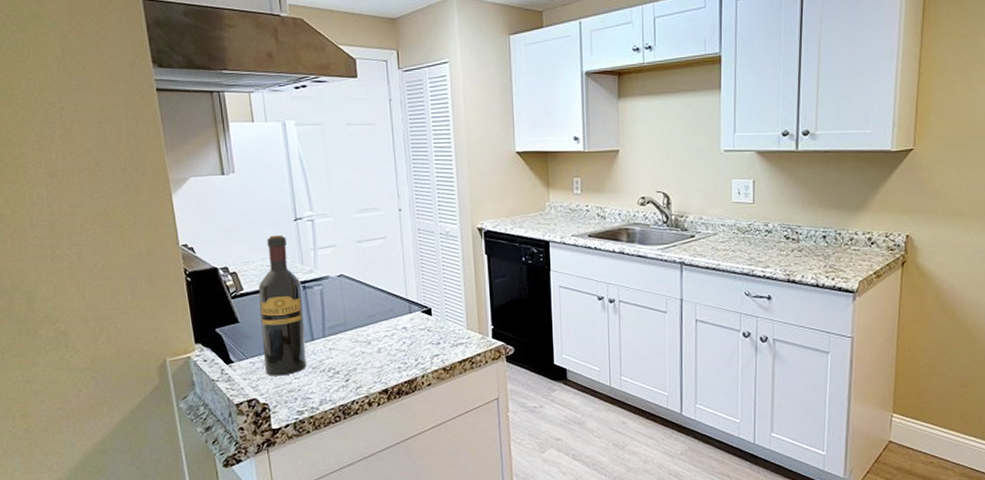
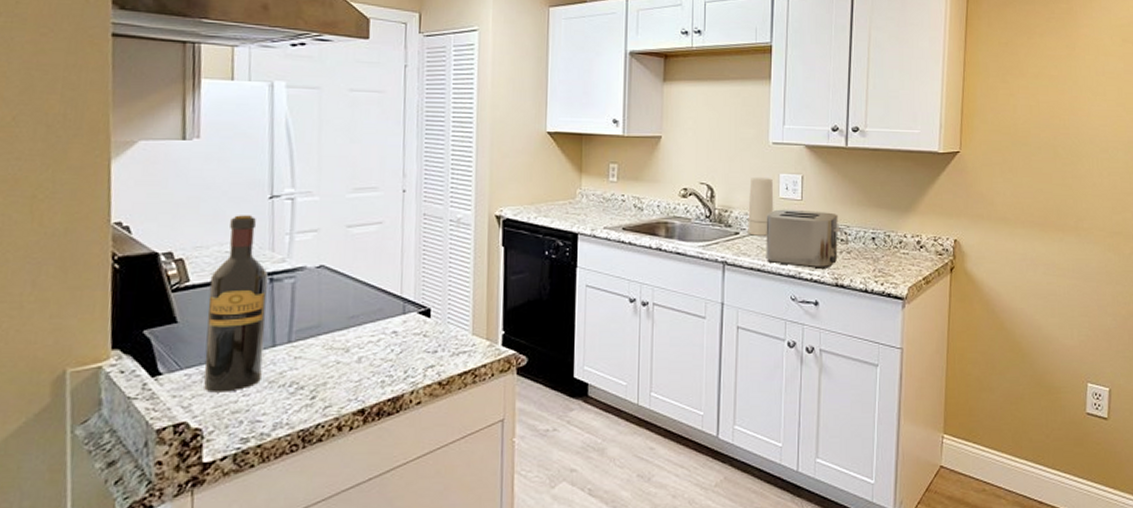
canister: none [702,183,727,238] -> present [748,177,774,236]
toaster: none [719,212,792,267] -> present [766,209,841,270]

